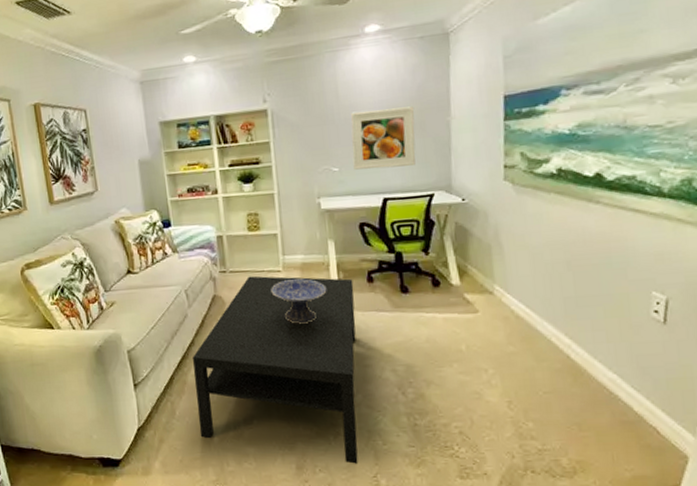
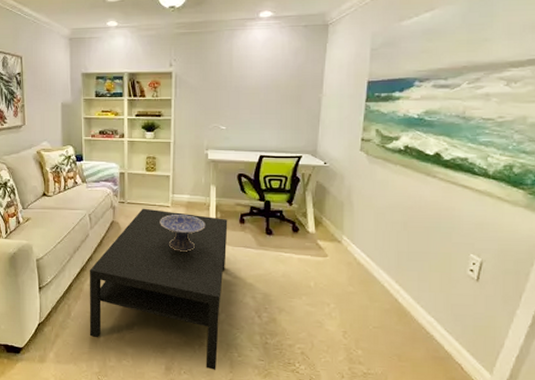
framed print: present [350,106,416,170] -> none [238,82,294,132]

